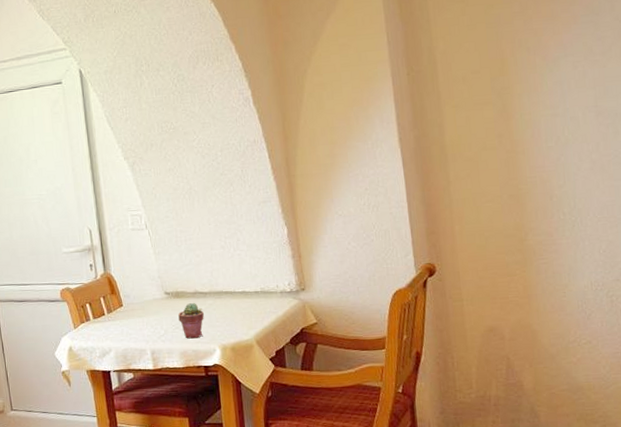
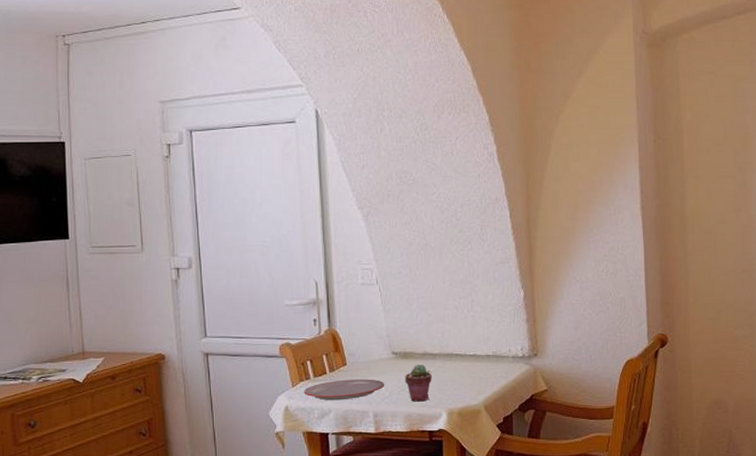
plate: none [85,318,160,340] -> present [304,379,385,401]

